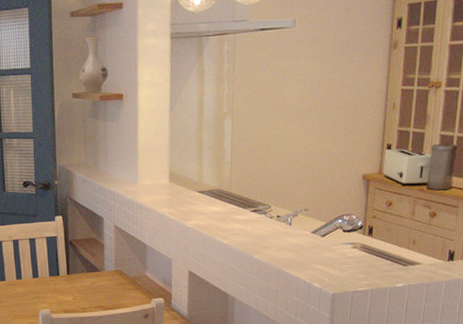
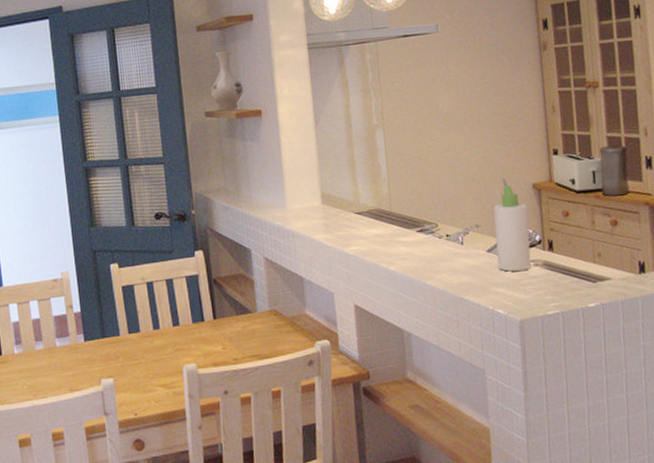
bottle: none [319,168,355,251] -> present [493,178,531,272]

